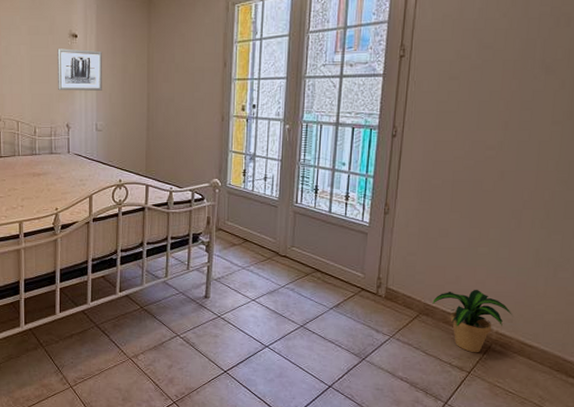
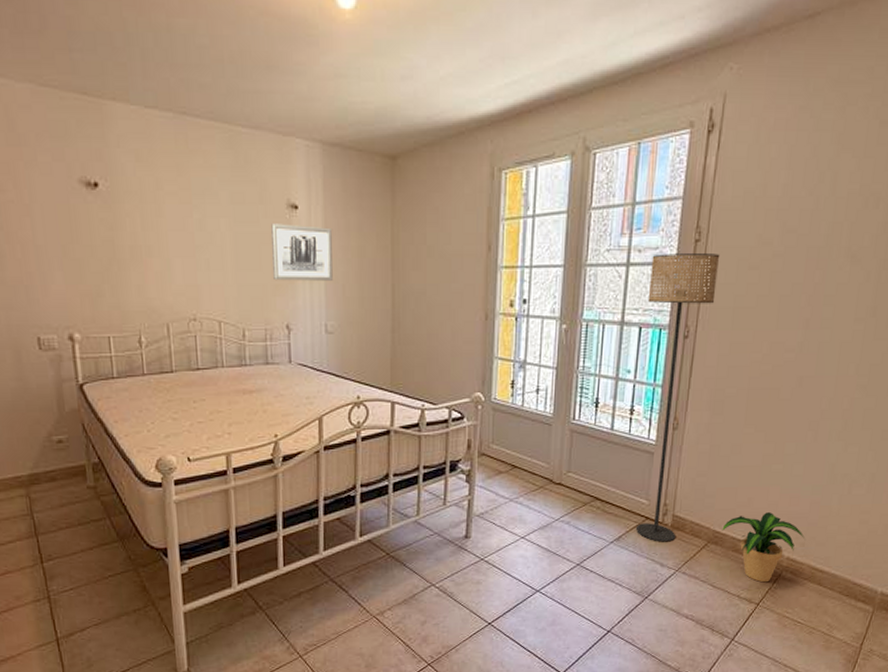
floor lamp: none [352,67,423,311] -> present [635,254,720,542]

